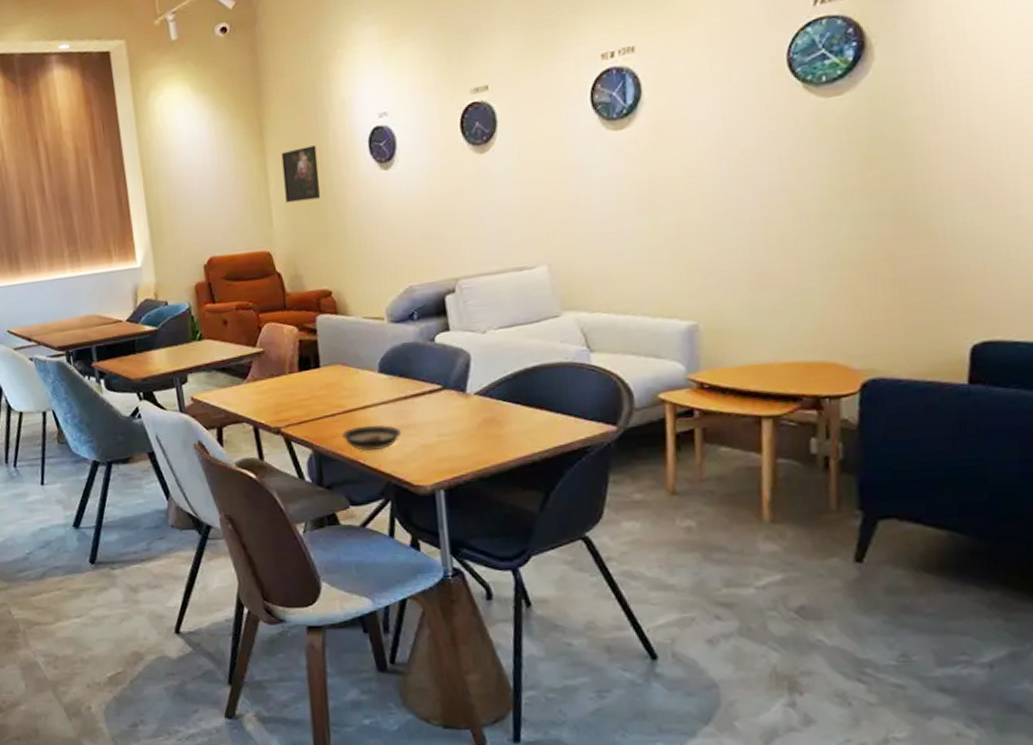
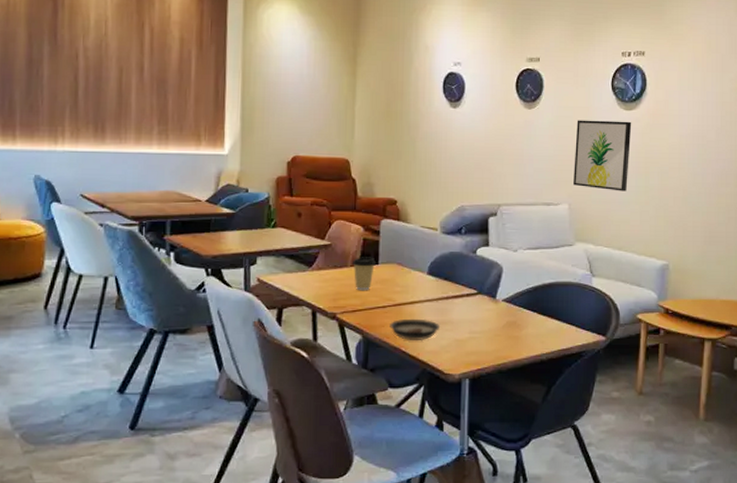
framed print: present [281,145,321,203] -> none [368,77,400,122]
coffee cup: none [289,360,317,400] -> present [351,257,376,291]
wall art: none [547,144,628,241] -> present [573,120,632,192]

